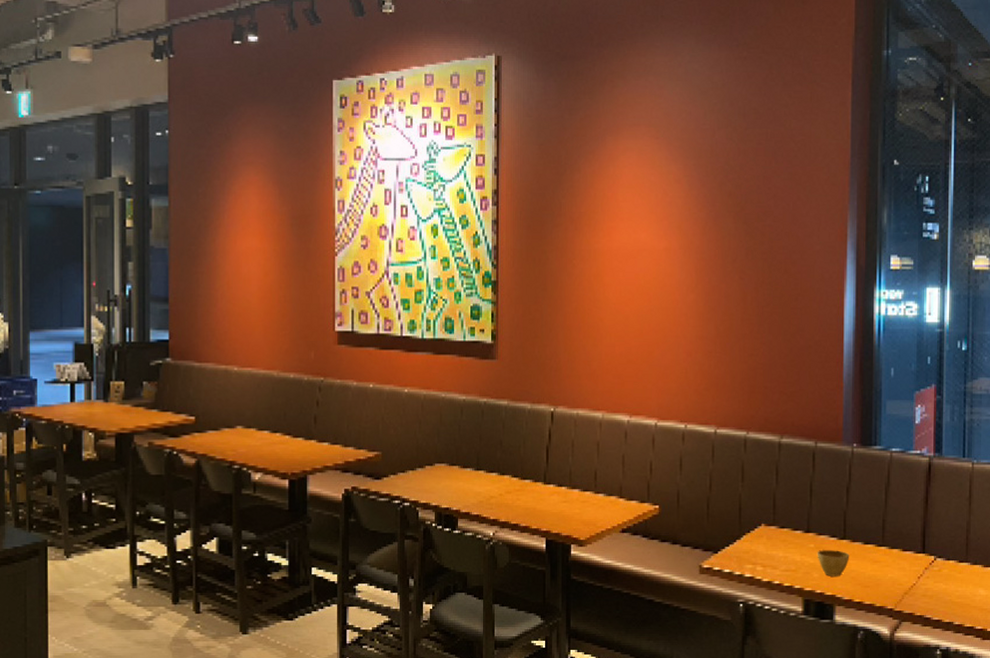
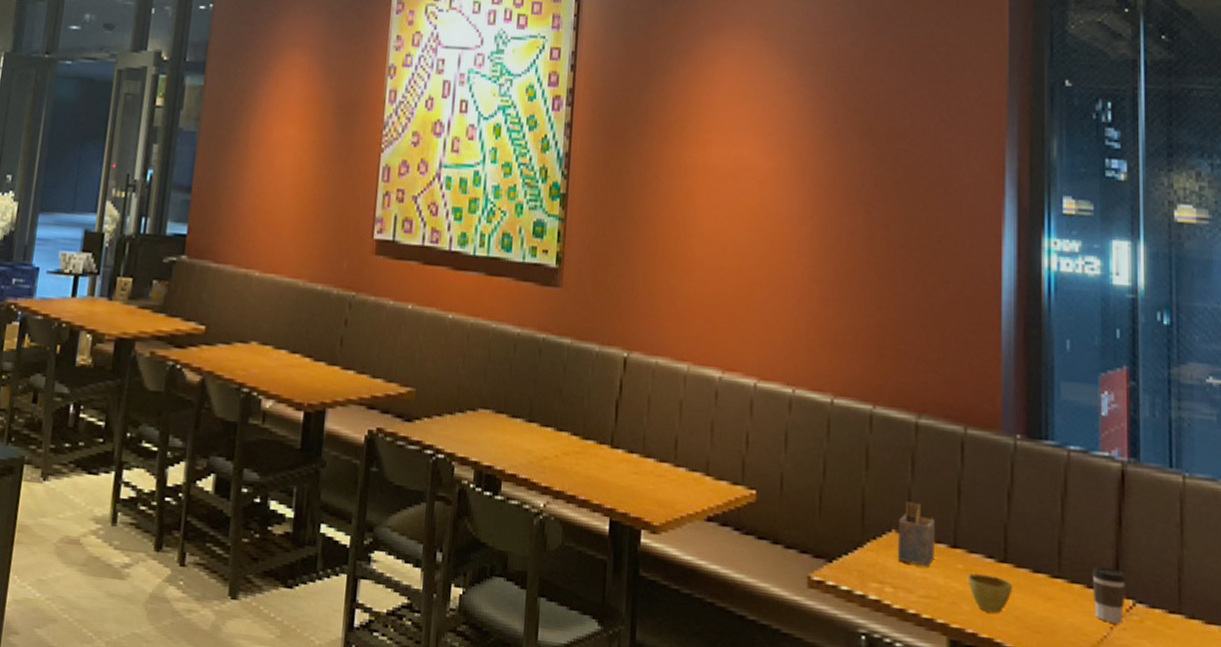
napkin holder: none [765,502,793,549] -> present [897,501,935,568]
coffee cup: none [906,534,931,574] -> present [1091,566,1127,624]

